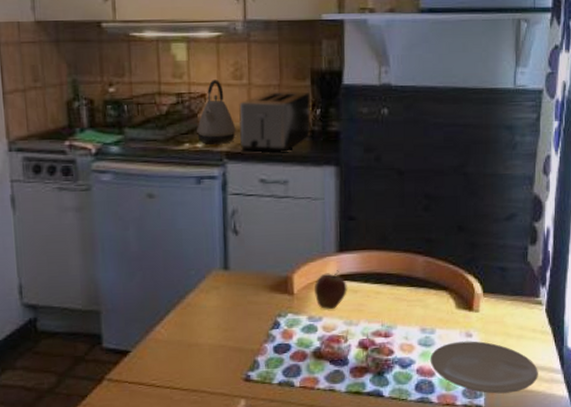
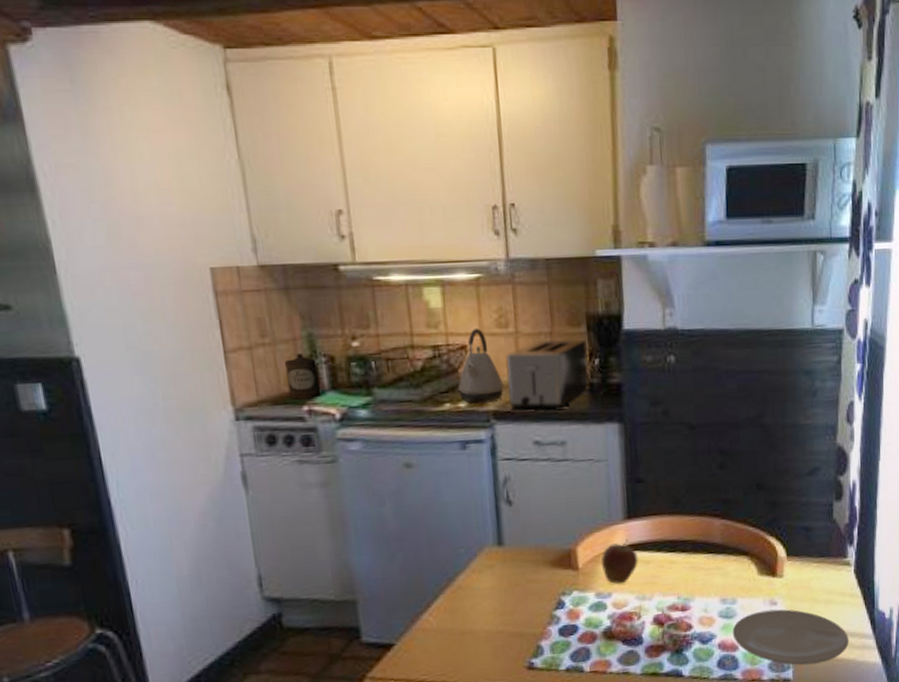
canister: none [52,96,81,136] -> present [285,353,322,400]

